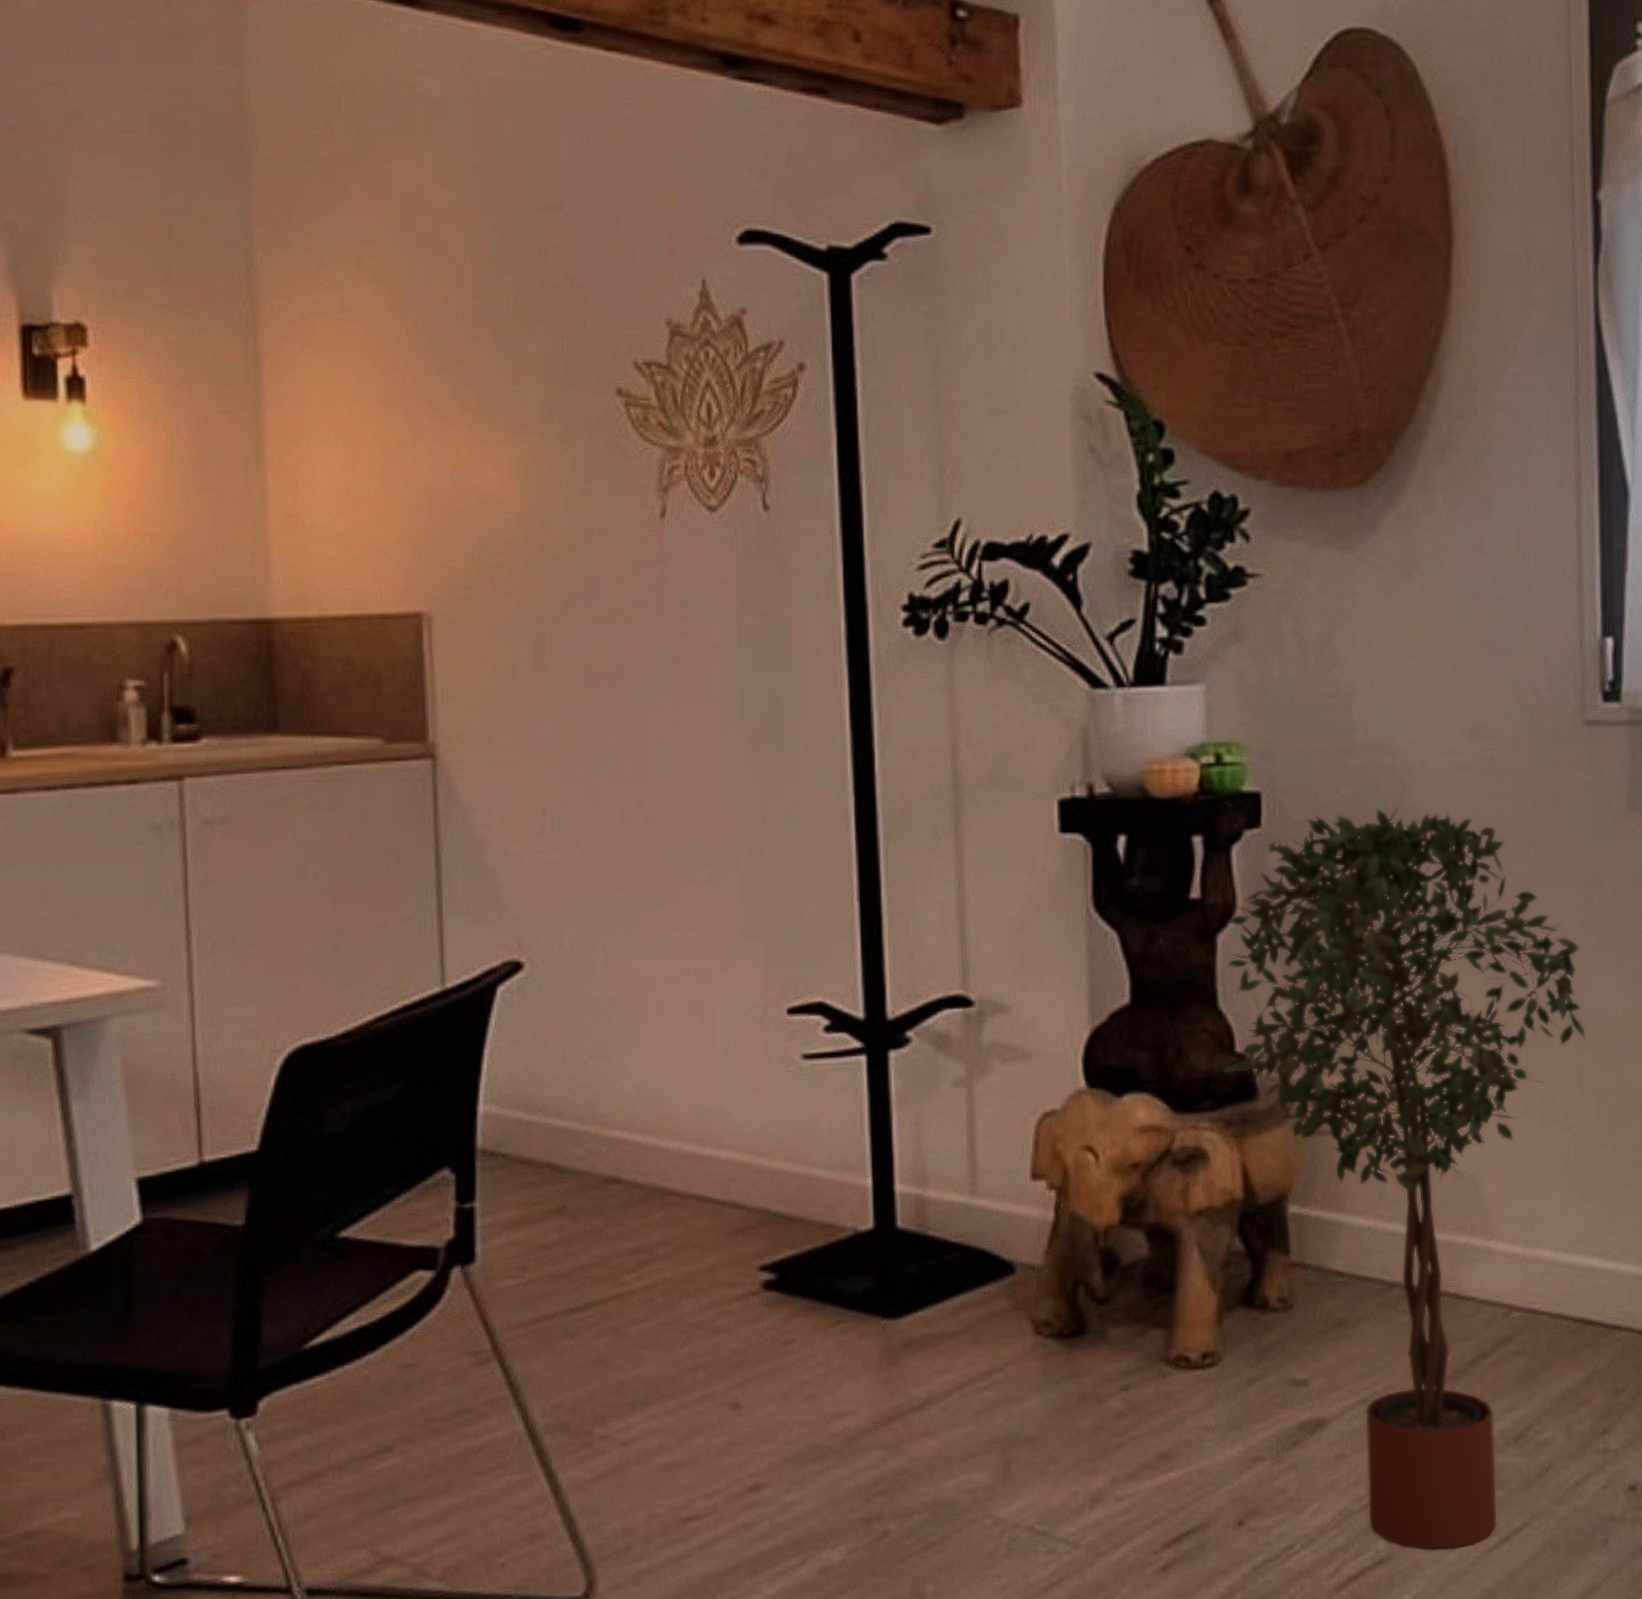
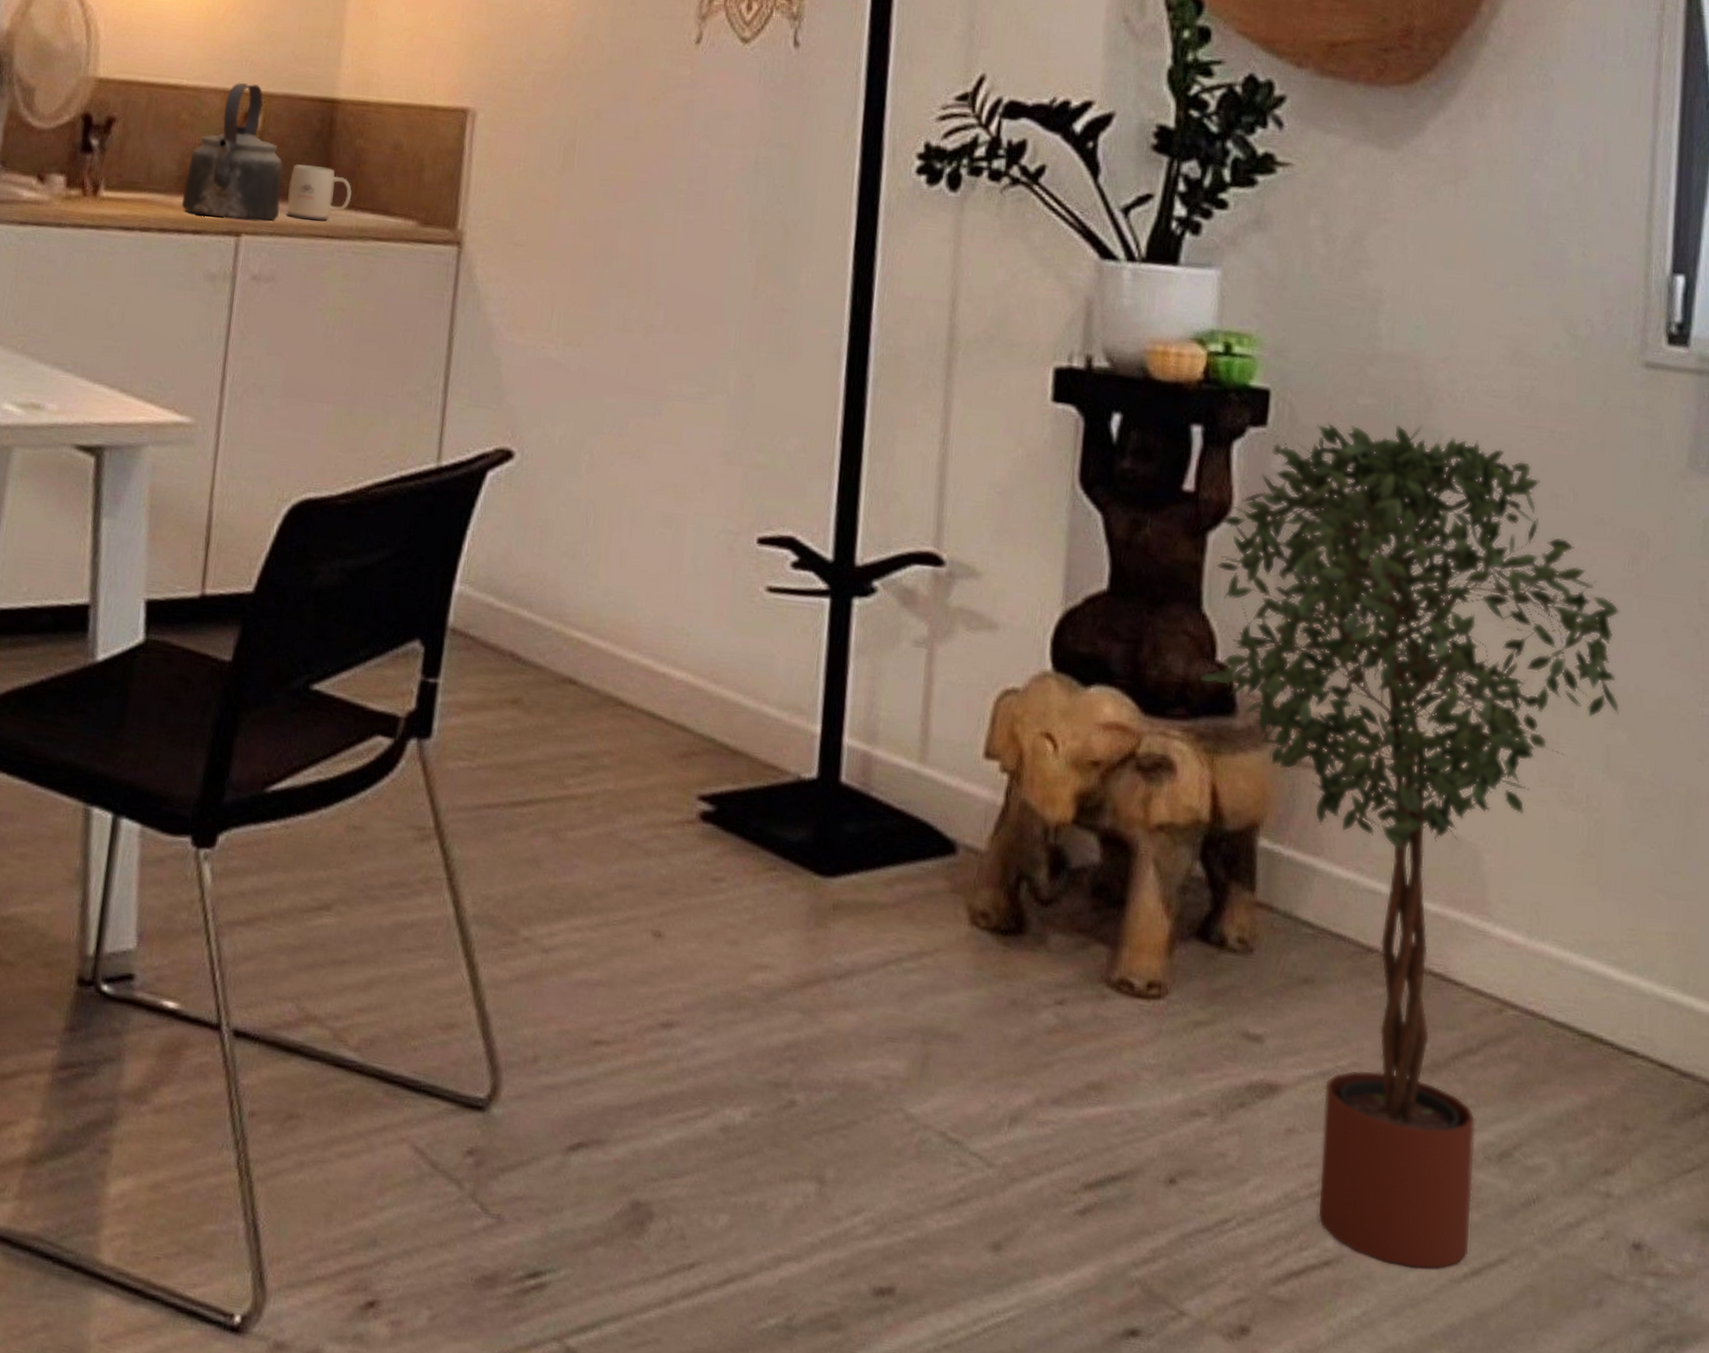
kettle: none [108,612,225,764] -> present [181,82,283,222]
mug: none [230,694,304,752] -> present [286,164,352,221]

